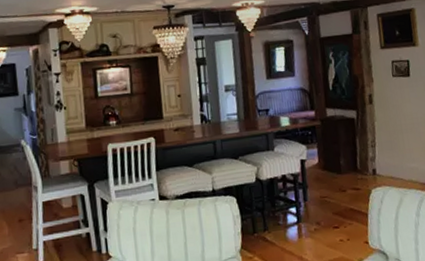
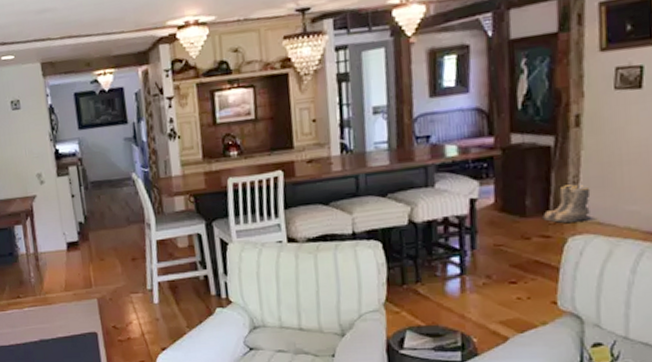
boots: none [353,147,385,178] -> present [543,184,591,223]

